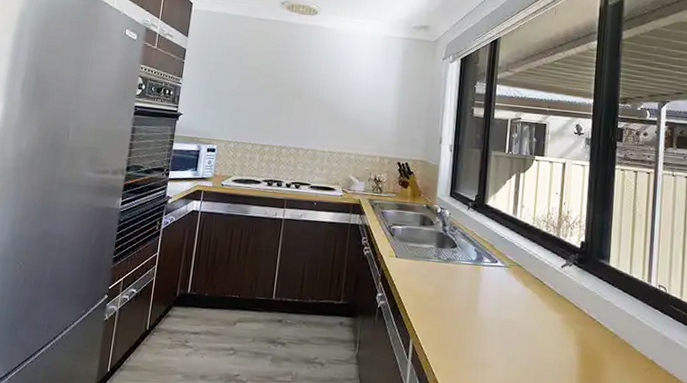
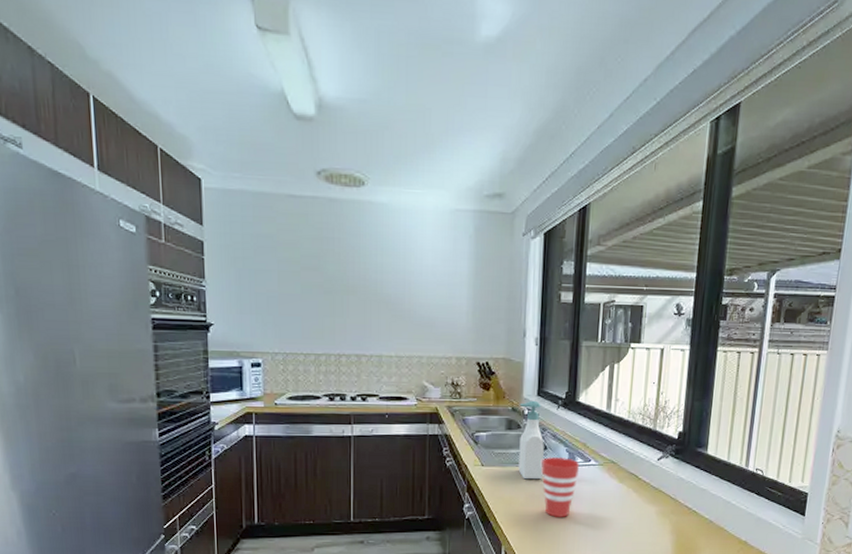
soap bottle: none [429,200,455,276] -> present [518,400,544,480]
cup: none [451,255,487,316] -> present [541,456,580,517]

